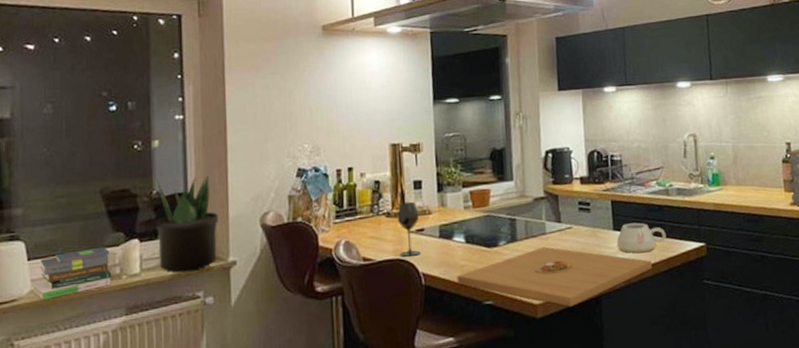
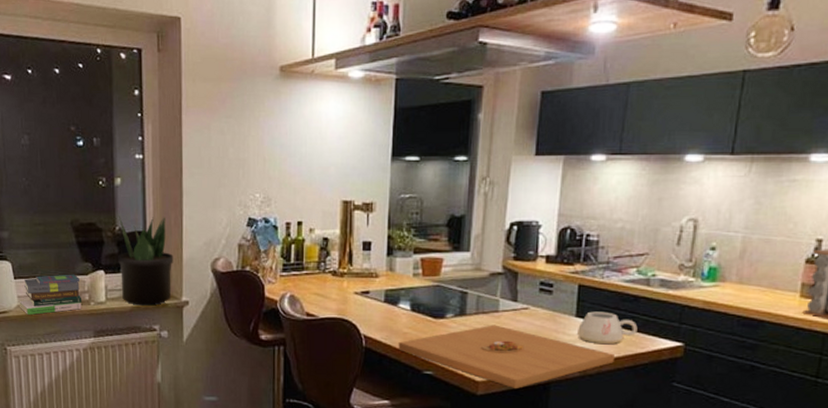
wineglass: present [396,201,421,257] -> none [342,262,365,317]

